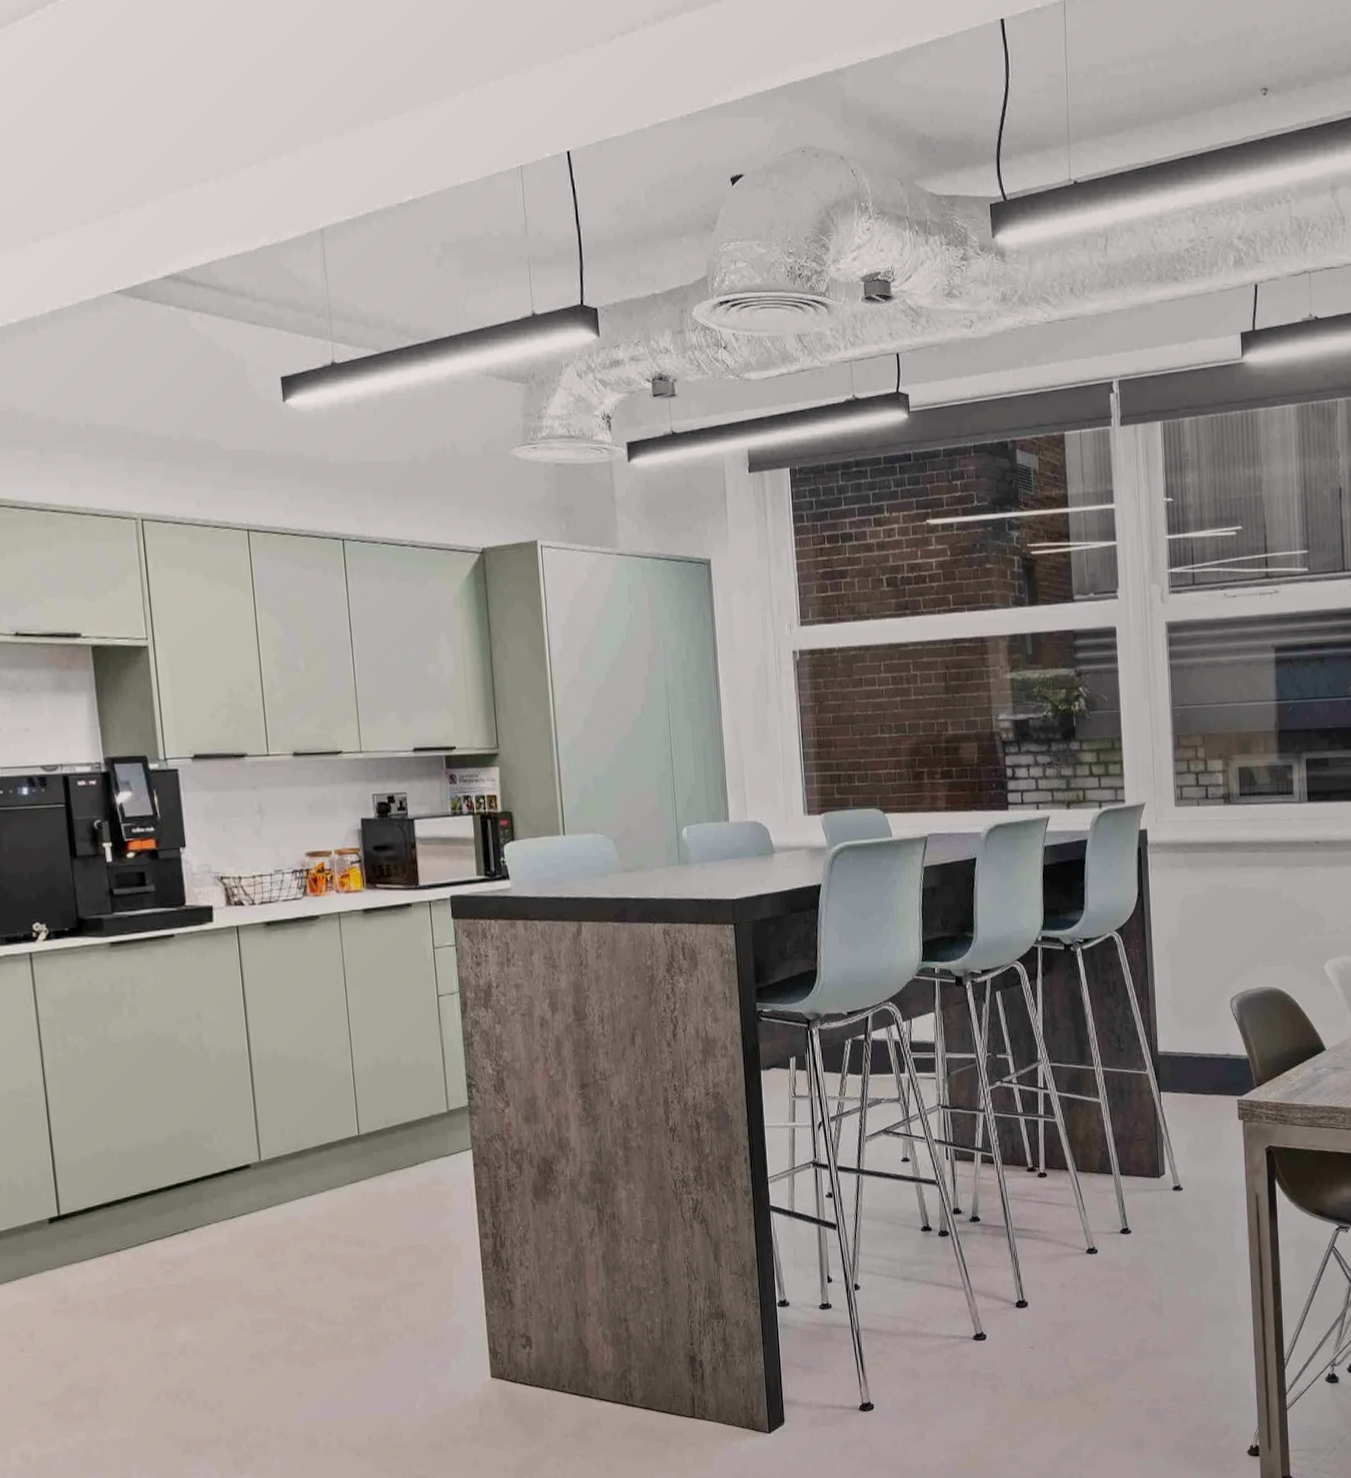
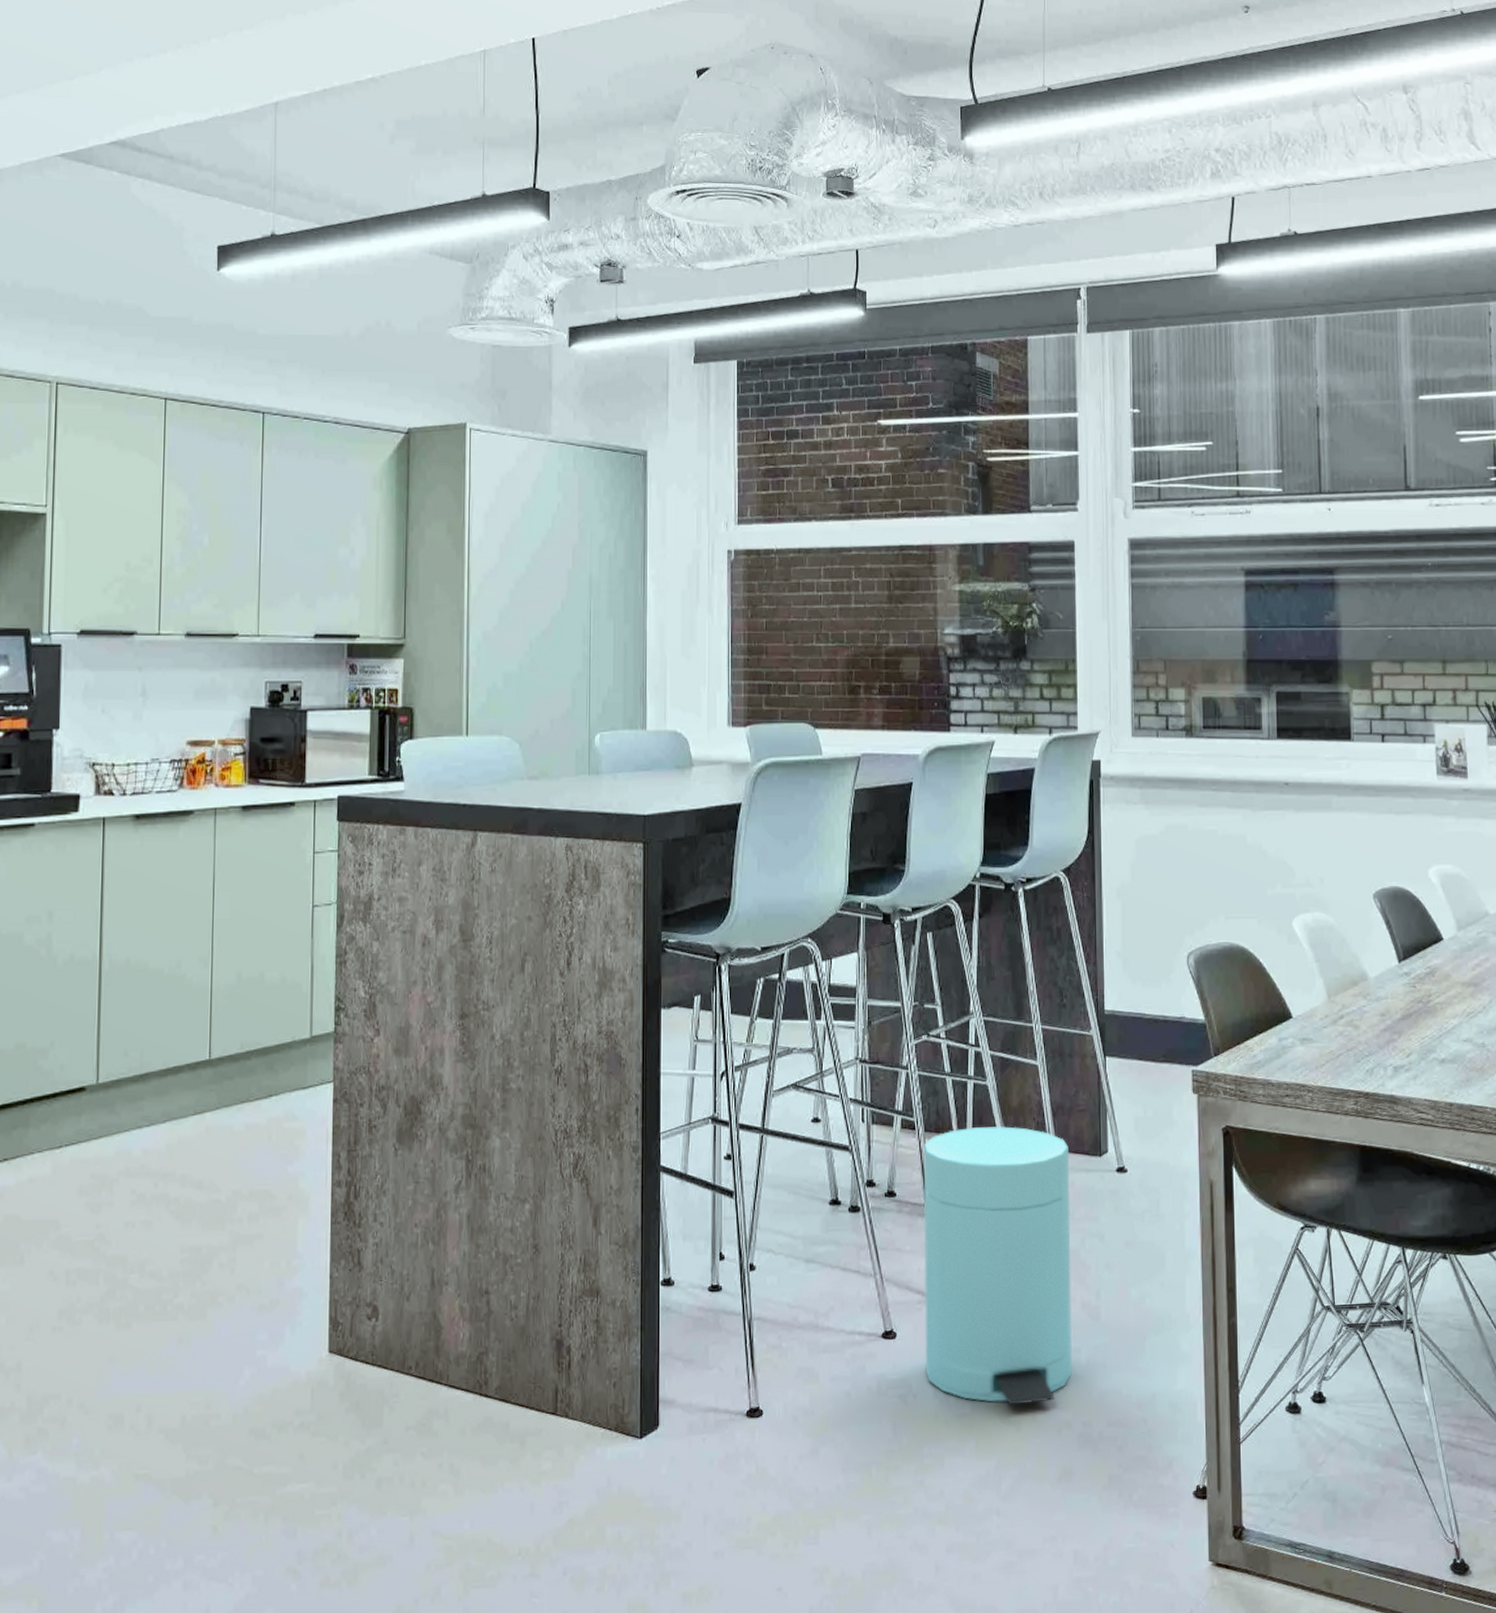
trash can: none [1002,1156,1141,1389] -> present [923,1126,1073,1406]

